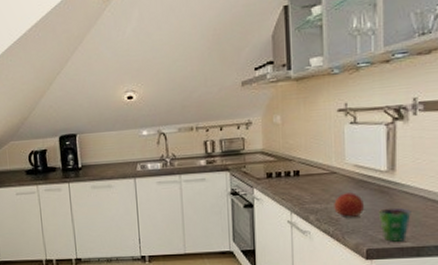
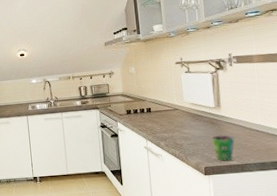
fruit: present [334,192,364,217] -> none [178,124,200,143]

